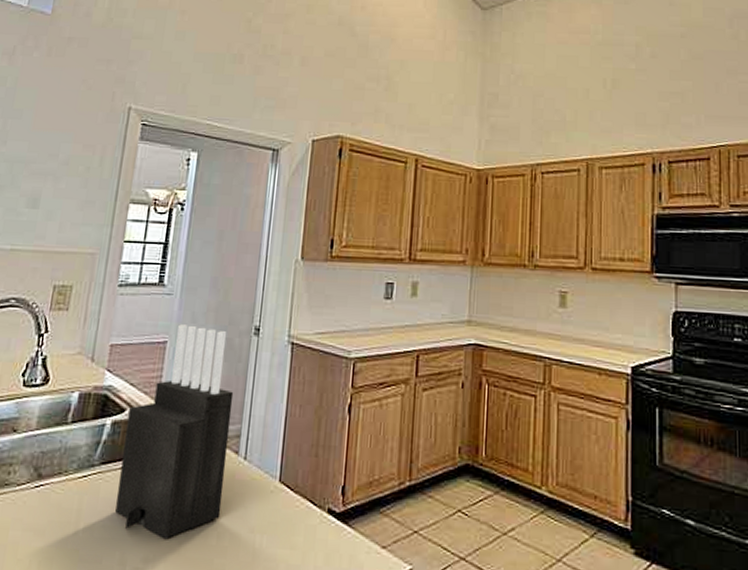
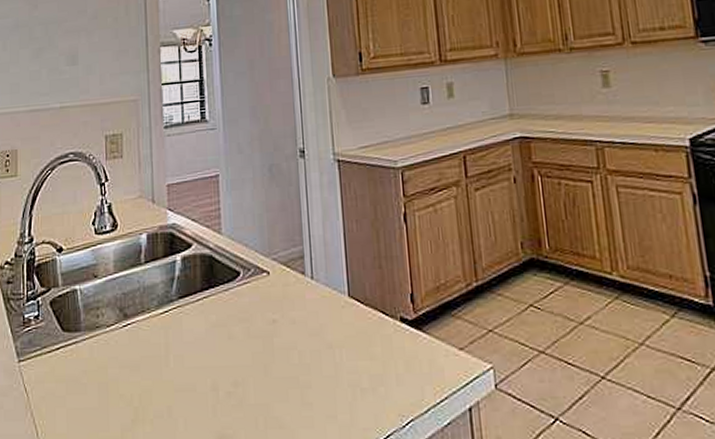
knife block: present [115,324,234,538] -> none [195,156,298,362]

